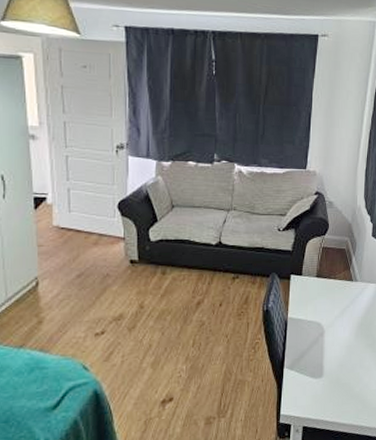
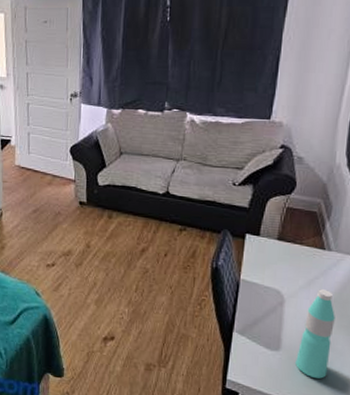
water bottle: none [335,316,363,395] -> present [295,289,335,379]

